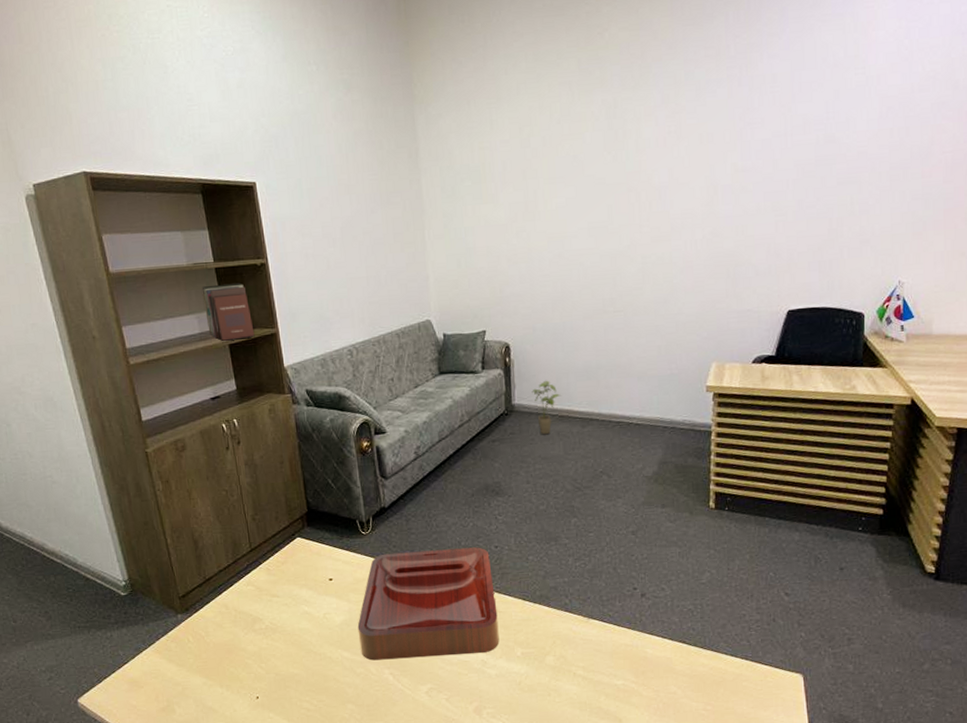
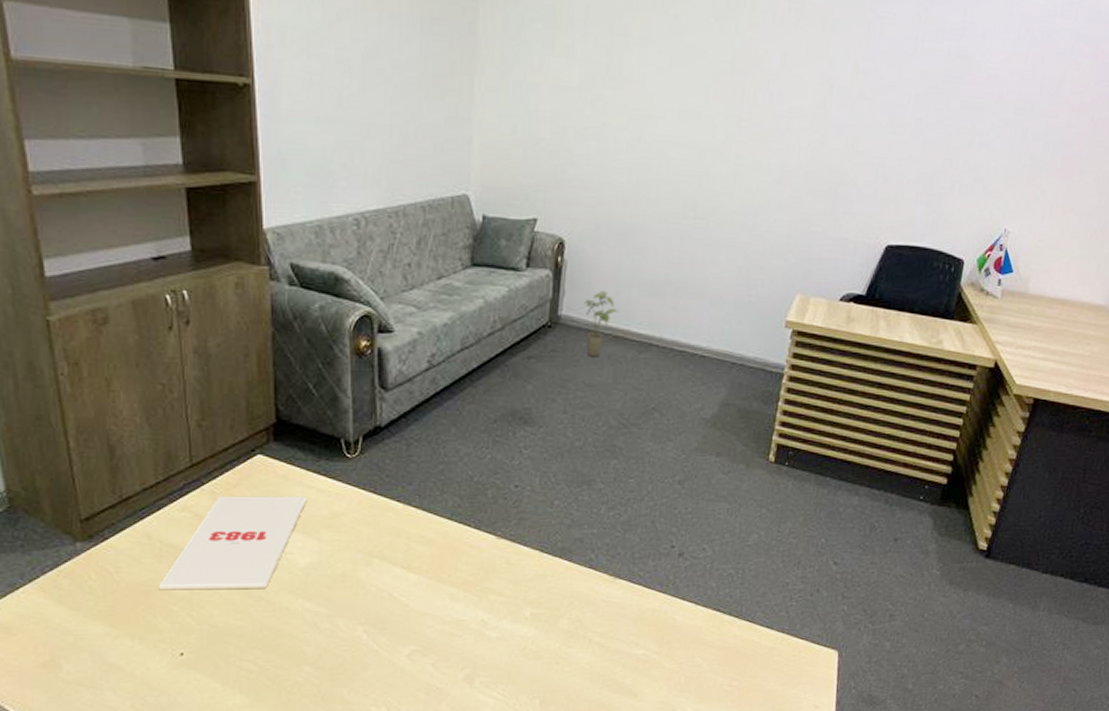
books: present [202,282,255,342] -> none [152,102,225,184]
magazine: none [236,567,337,648] -> present [158,496,307,591]
decorative tray: present [357,547,500,661] -> none [327,484,508,614]

